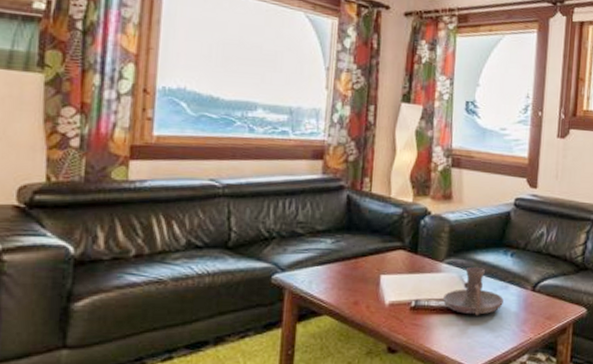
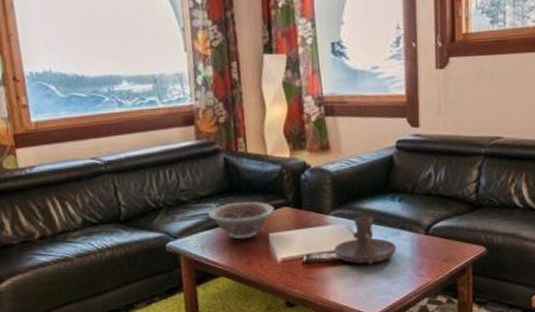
decorative bowl: none [322,240,390,278] -> present [209,201,274,239]

